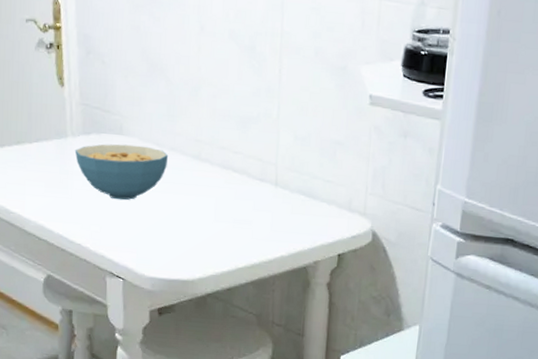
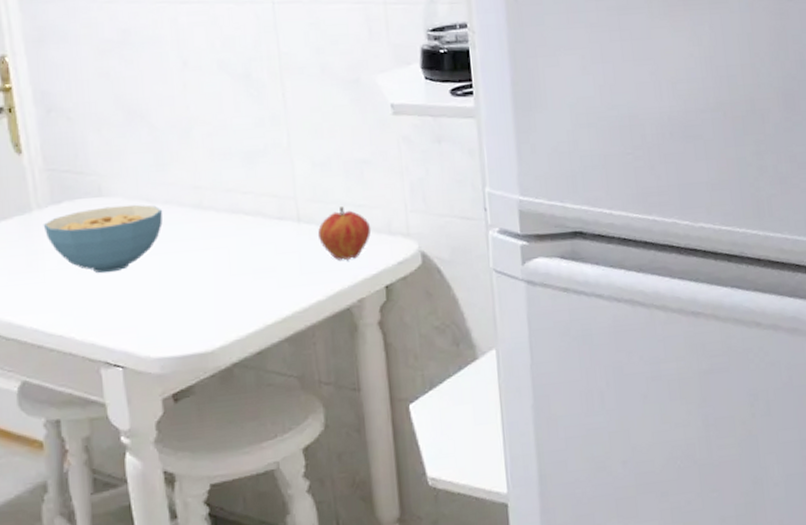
fruit: none [289,179,335,227] -> present [317,207,372,261]

